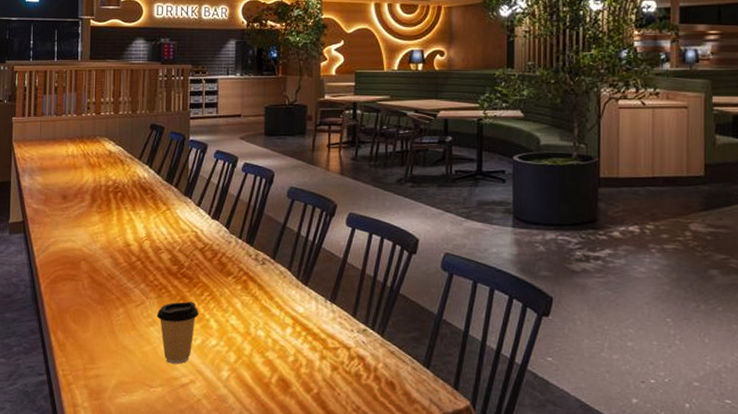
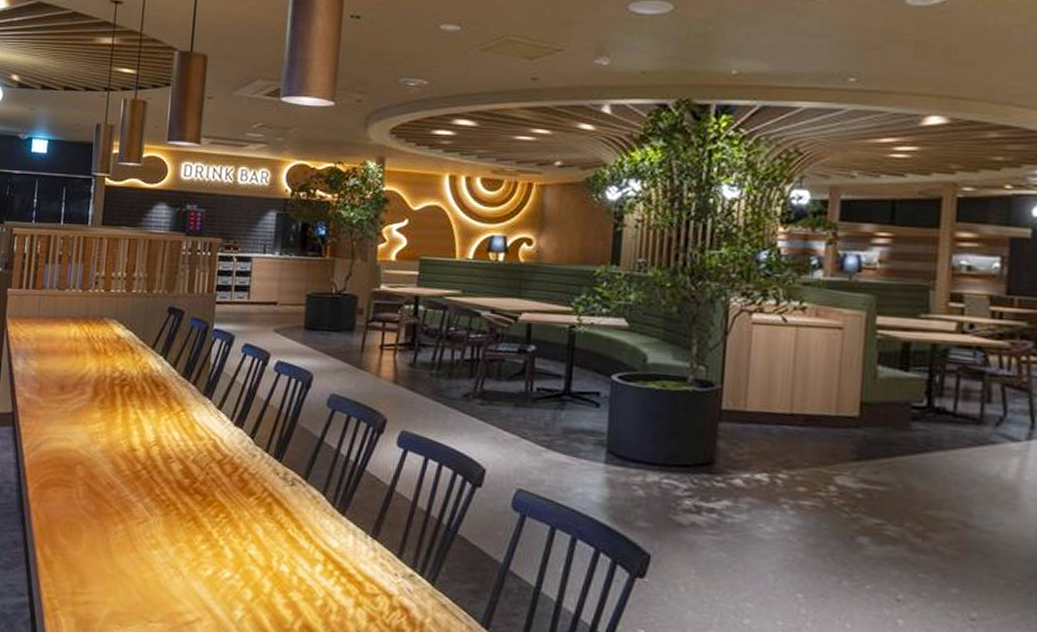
coffee cup: present [156,301,199,364] -> none [161,522,212,598]

